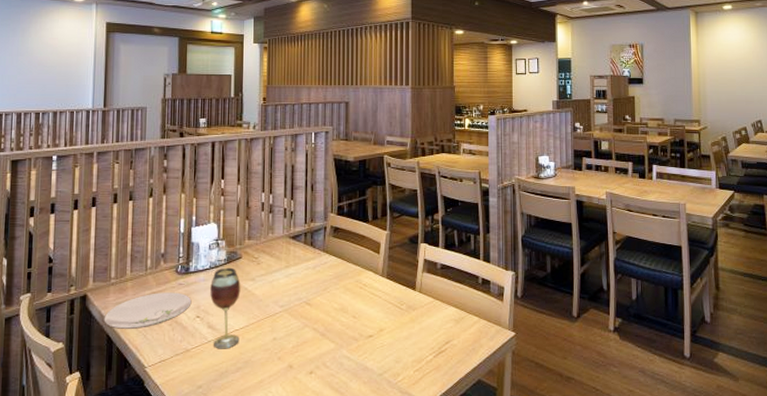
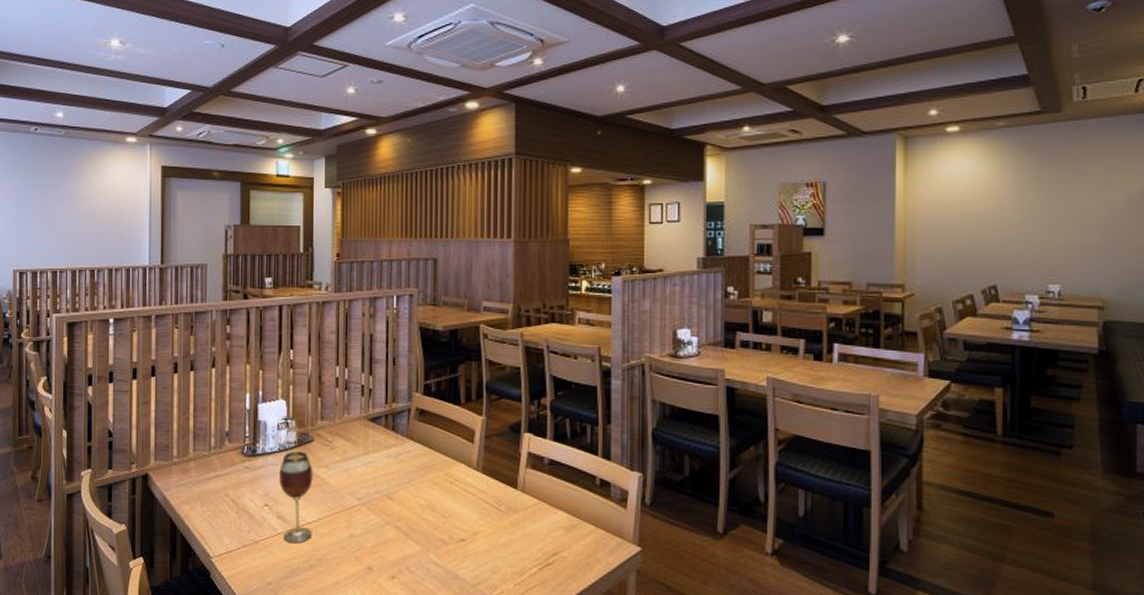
plate: present [104,292,192,329] -> none [166,475,259,515]

